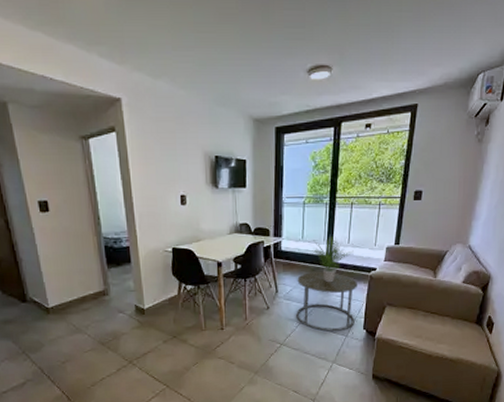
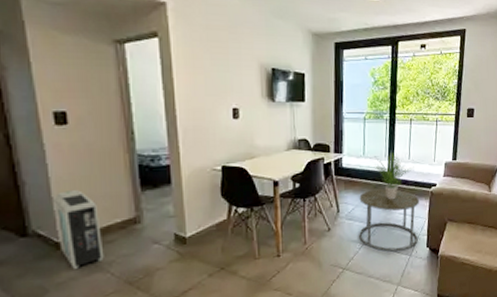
air purifier: none [43,265,82,329] -> present [53,189,104,269]

